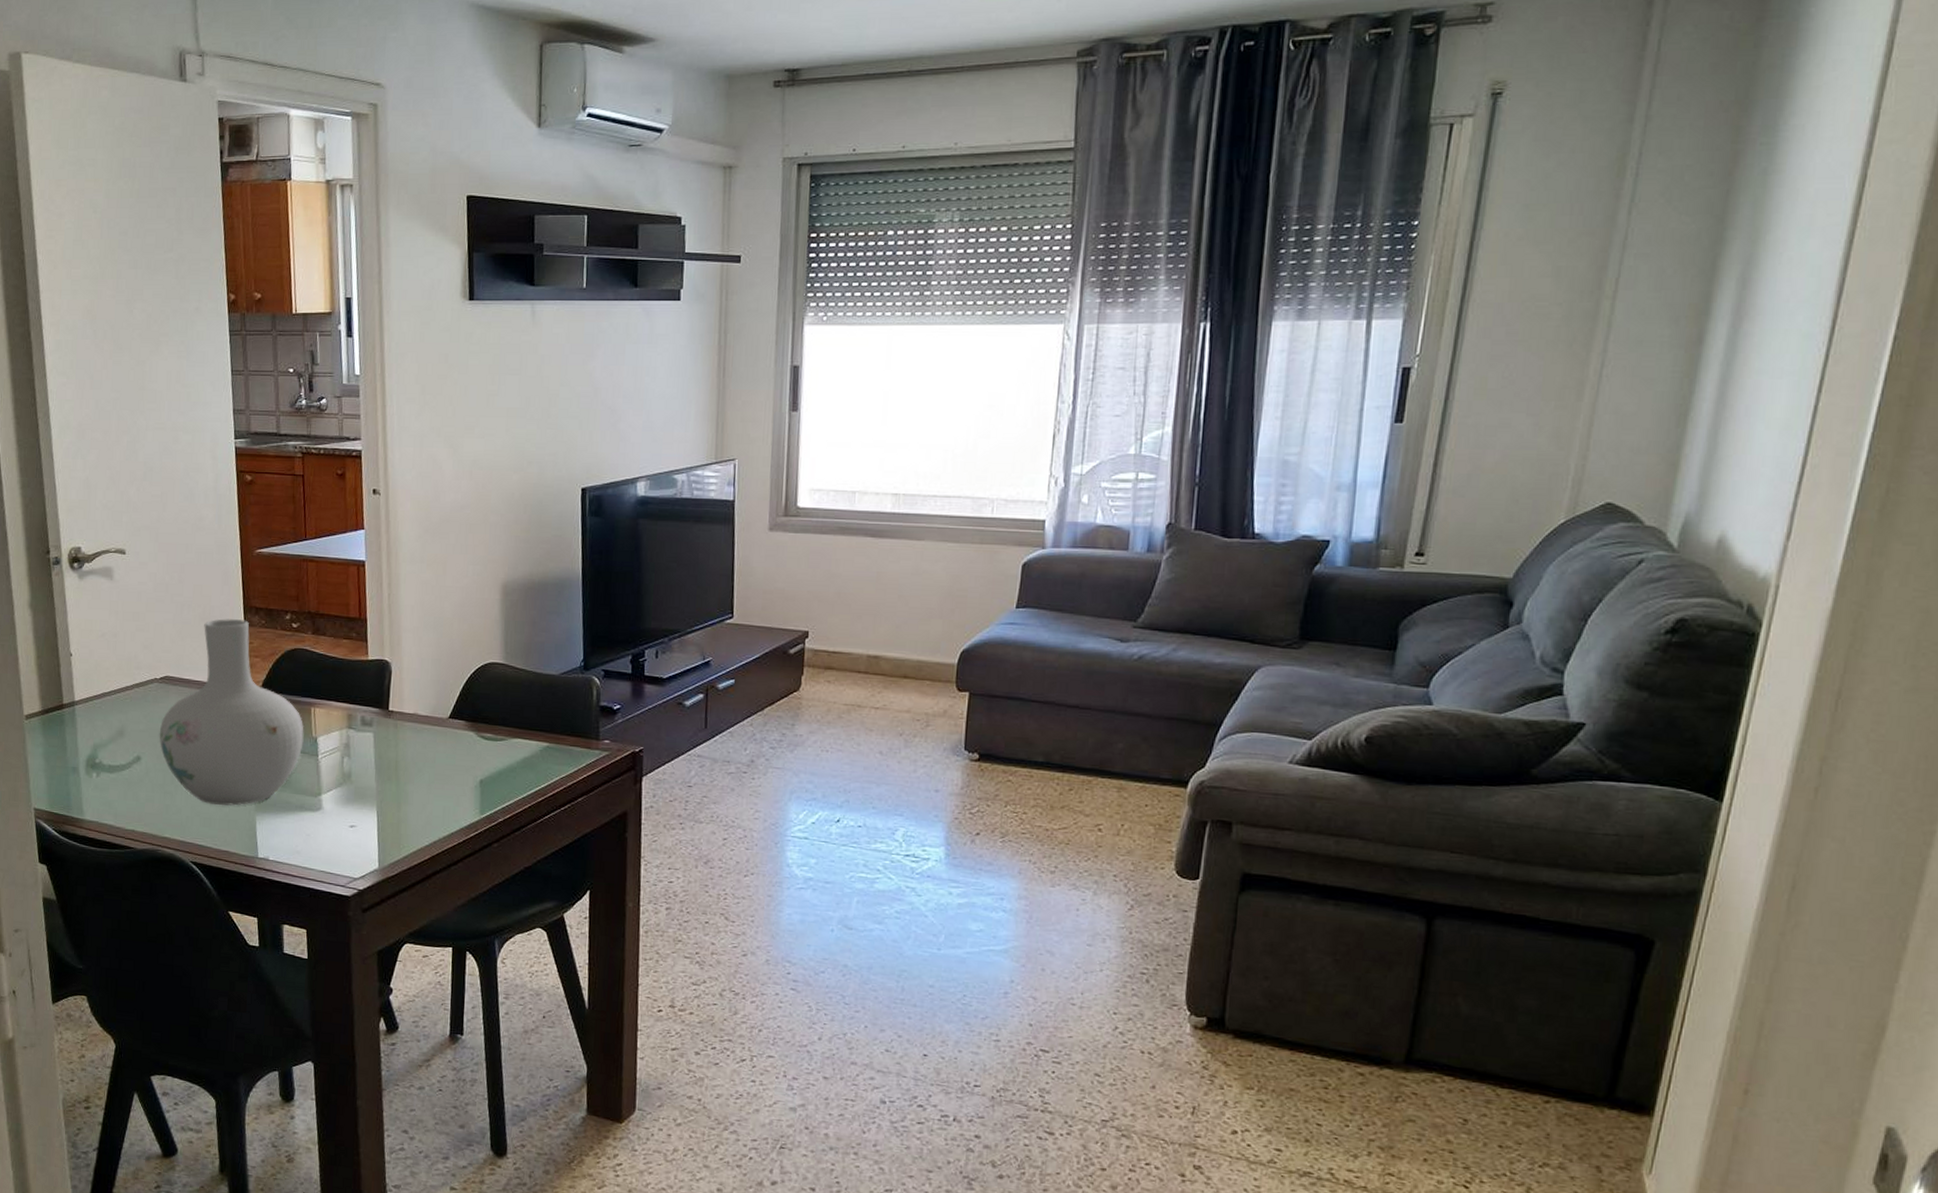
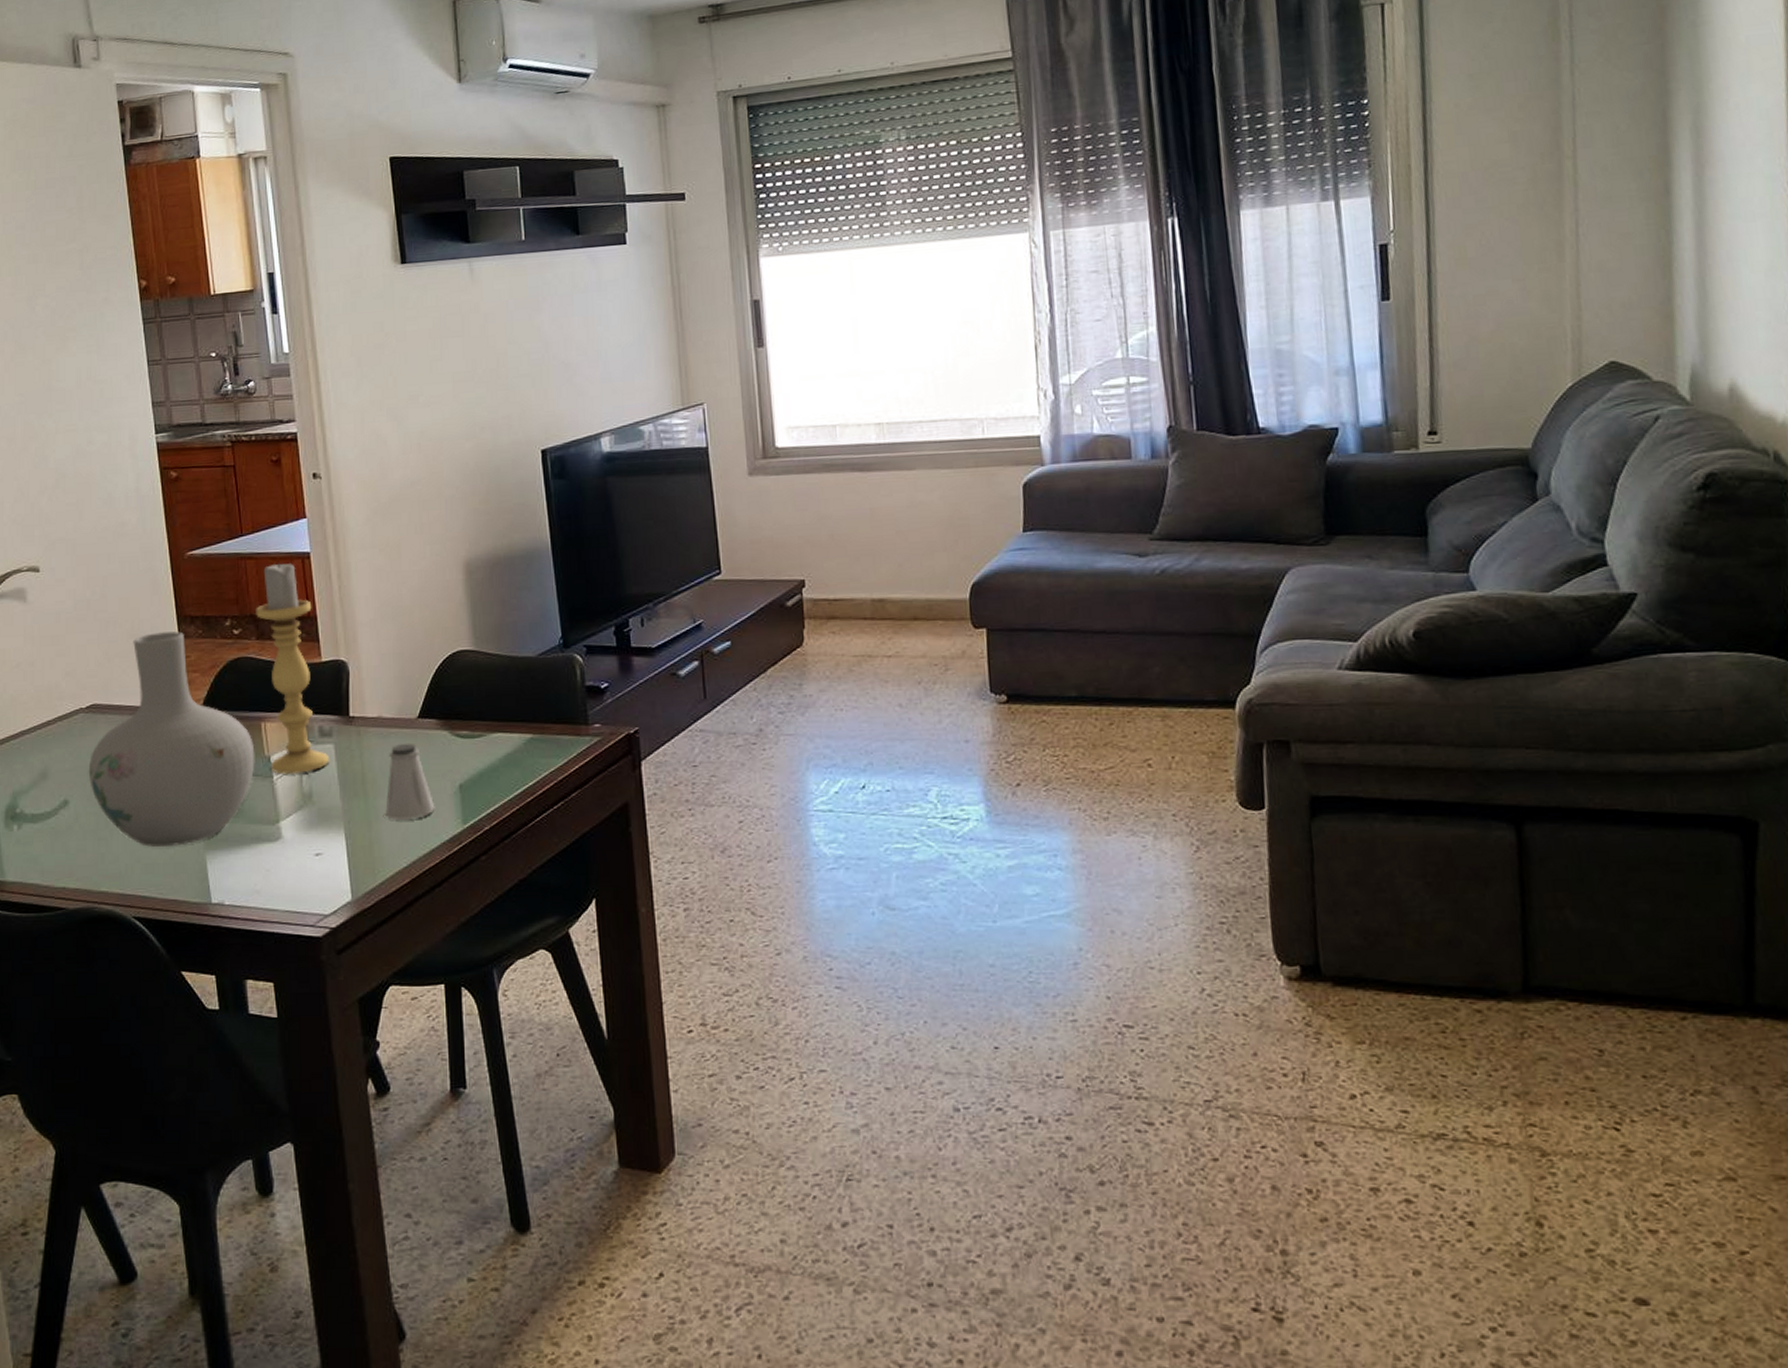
candle holder: none [313,566,368,756] -> present [256,561,329,774]
saltshaker: none [413,738,457,806] -> present [385,743,435,820]

